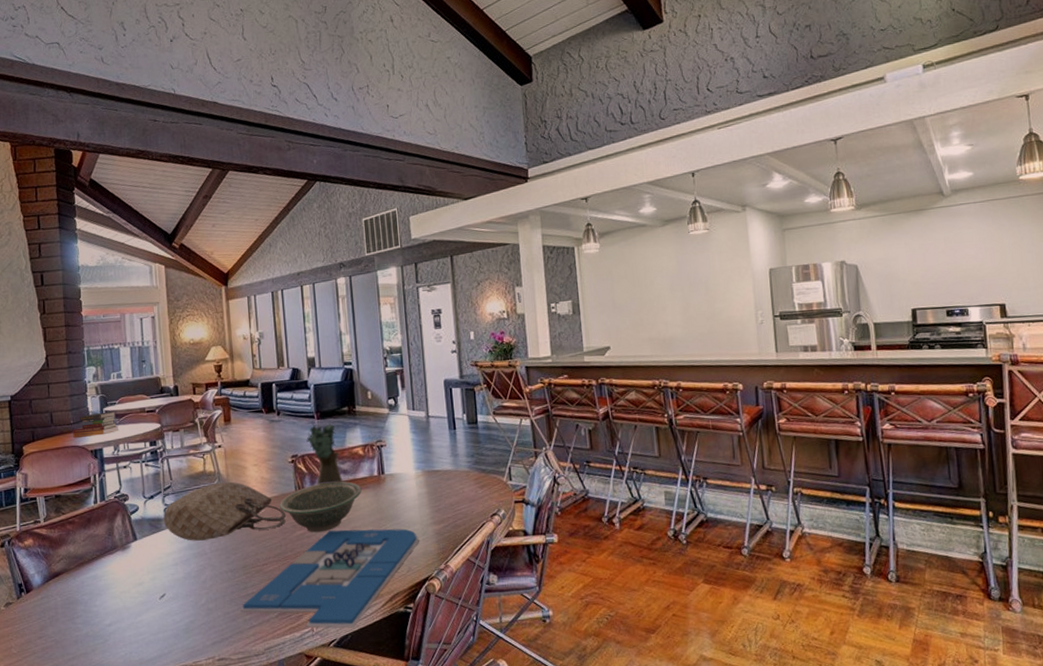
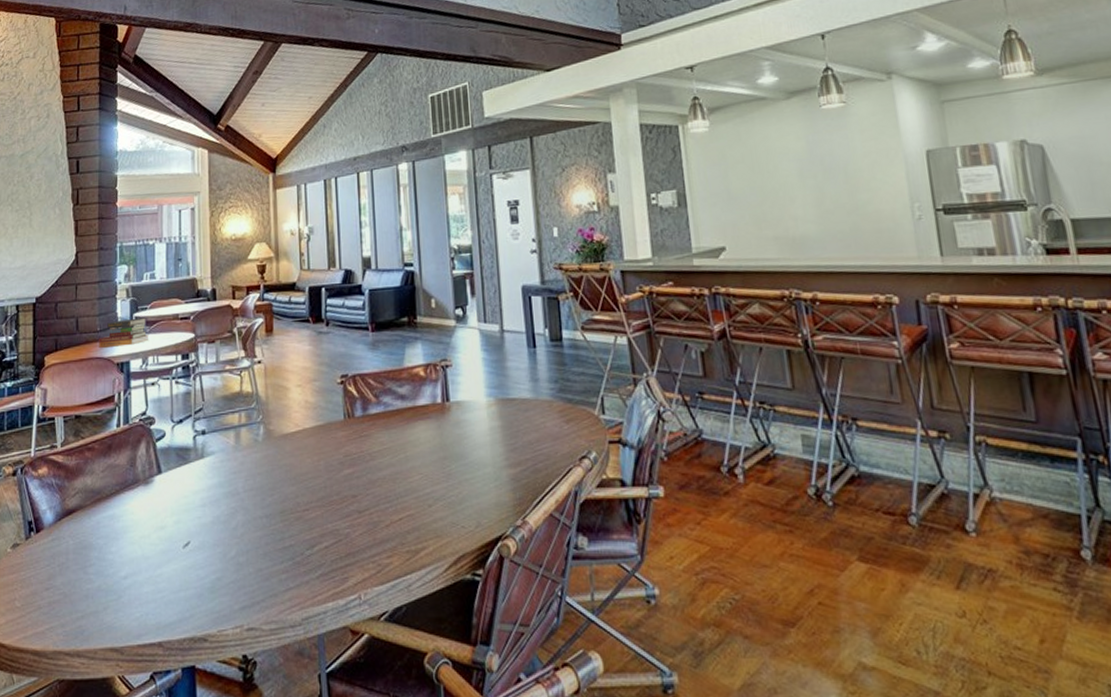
handbag: present [164,481,286,541] -> none [193,405,333,477]
board game: present [240,528,419,629] -> none [275,470,491,598]
bowl: present [280,481,362,533] -> none [325,408,422,473]
vase: present [306,421,343,485] -> none [358,334,401,413]

